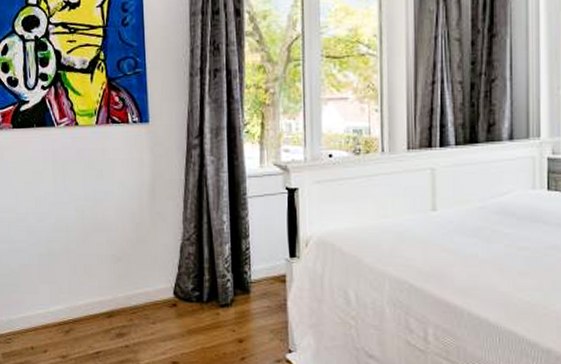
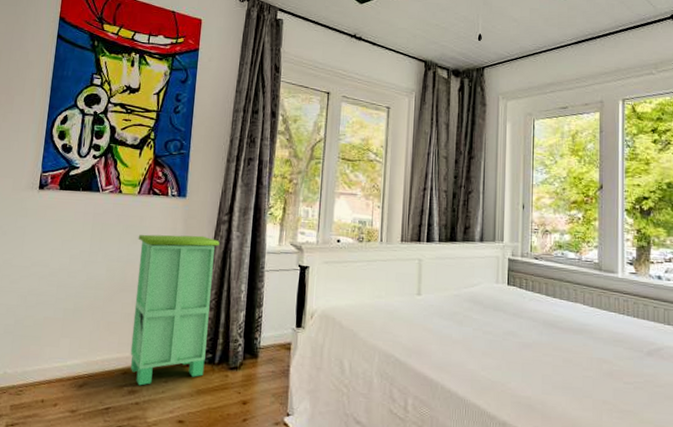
cabinet: none [103,164,193,329] -> present [130,234,220,386]

